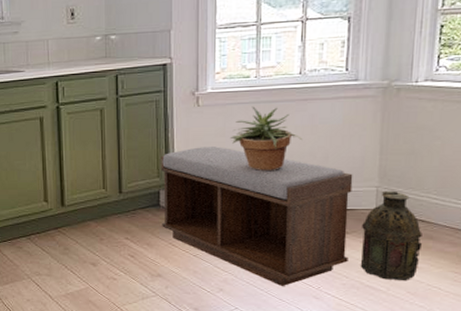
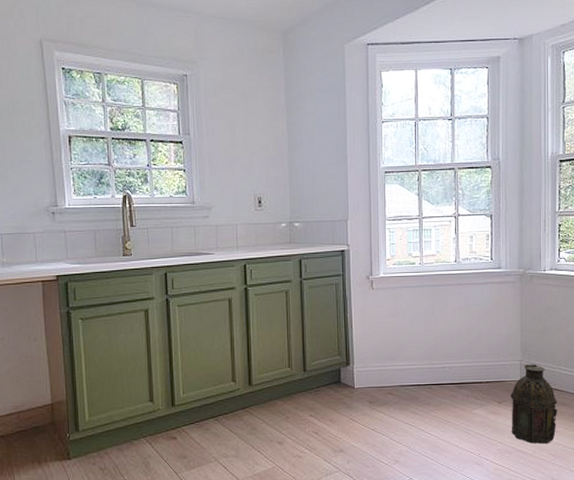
bench: present [161,146,353,286] -> none [341,326,502,455]
potted plant: present [230,106,303,171] -> none [400,290,460,348]

